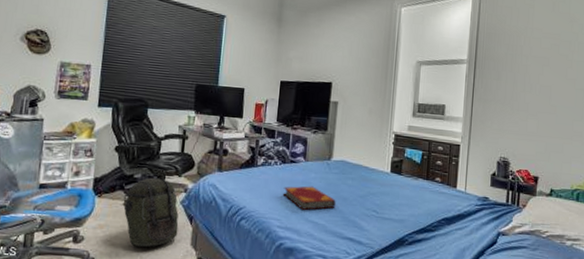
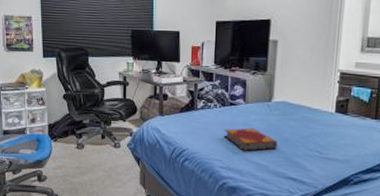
backpack: present [123,177,179,247] -> none [77,123,127,186]

